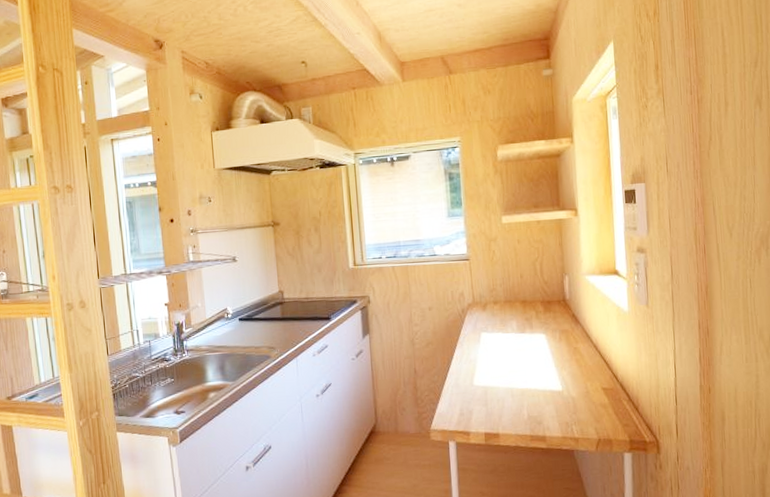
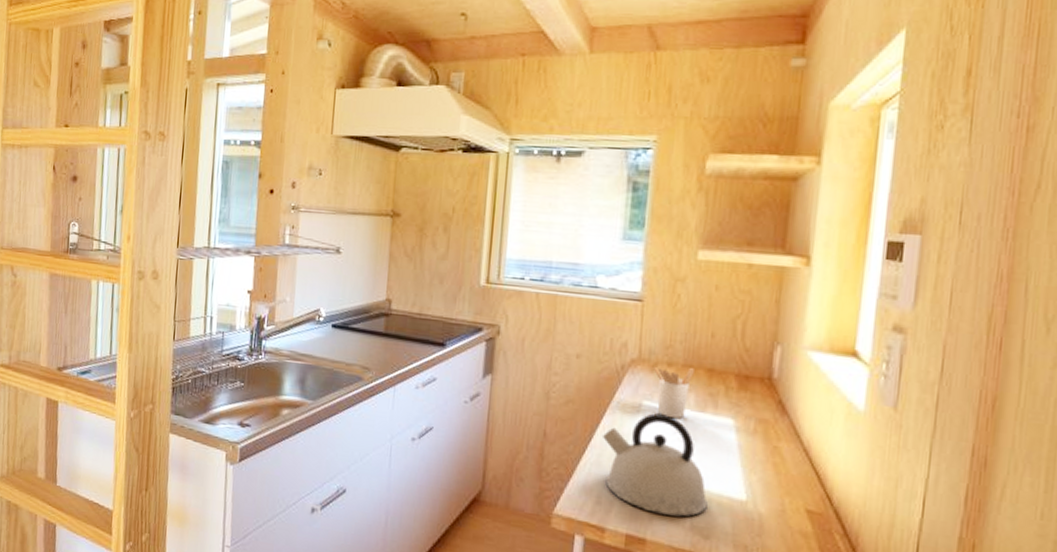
kettle: none [457,340,537,413] -> present [603,413,708,517]
utensil holder: none [485,302,514,341] -> present [654,367,696,418]

